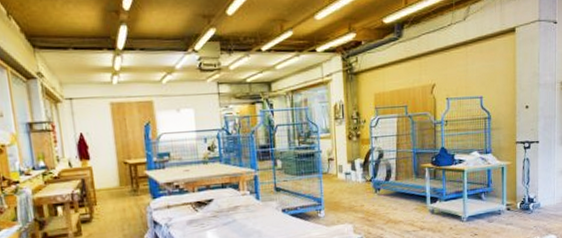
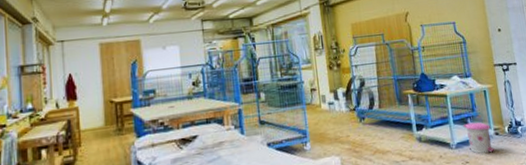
trash can: none [476,197,504,228] -> present [463,122,495,154]

